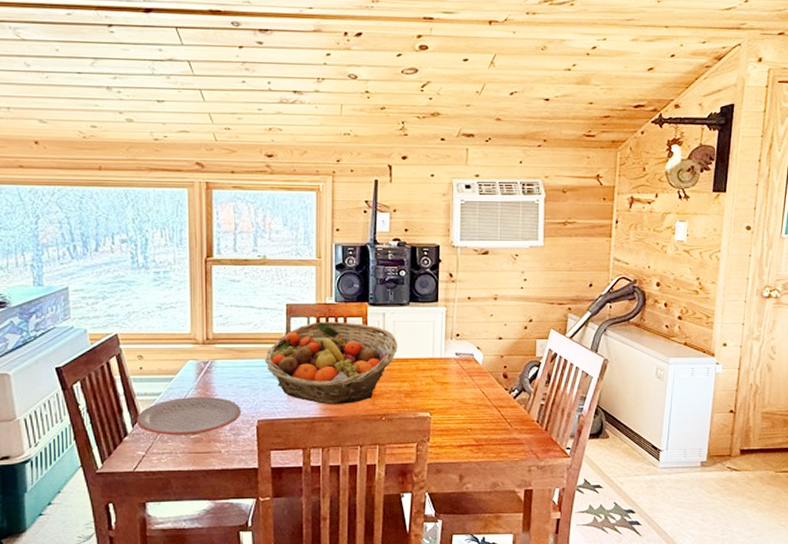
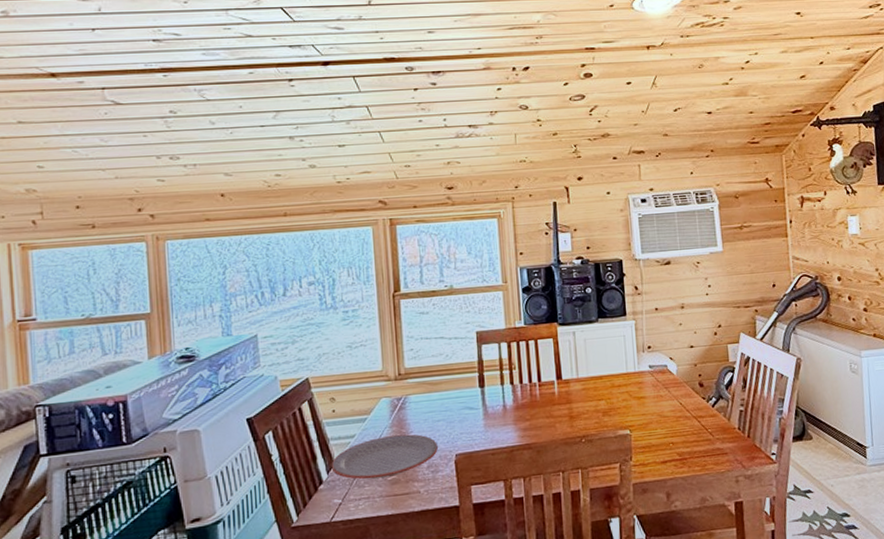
fruit basket: present [264,321,397,405] -> none [458,344,591,431]

